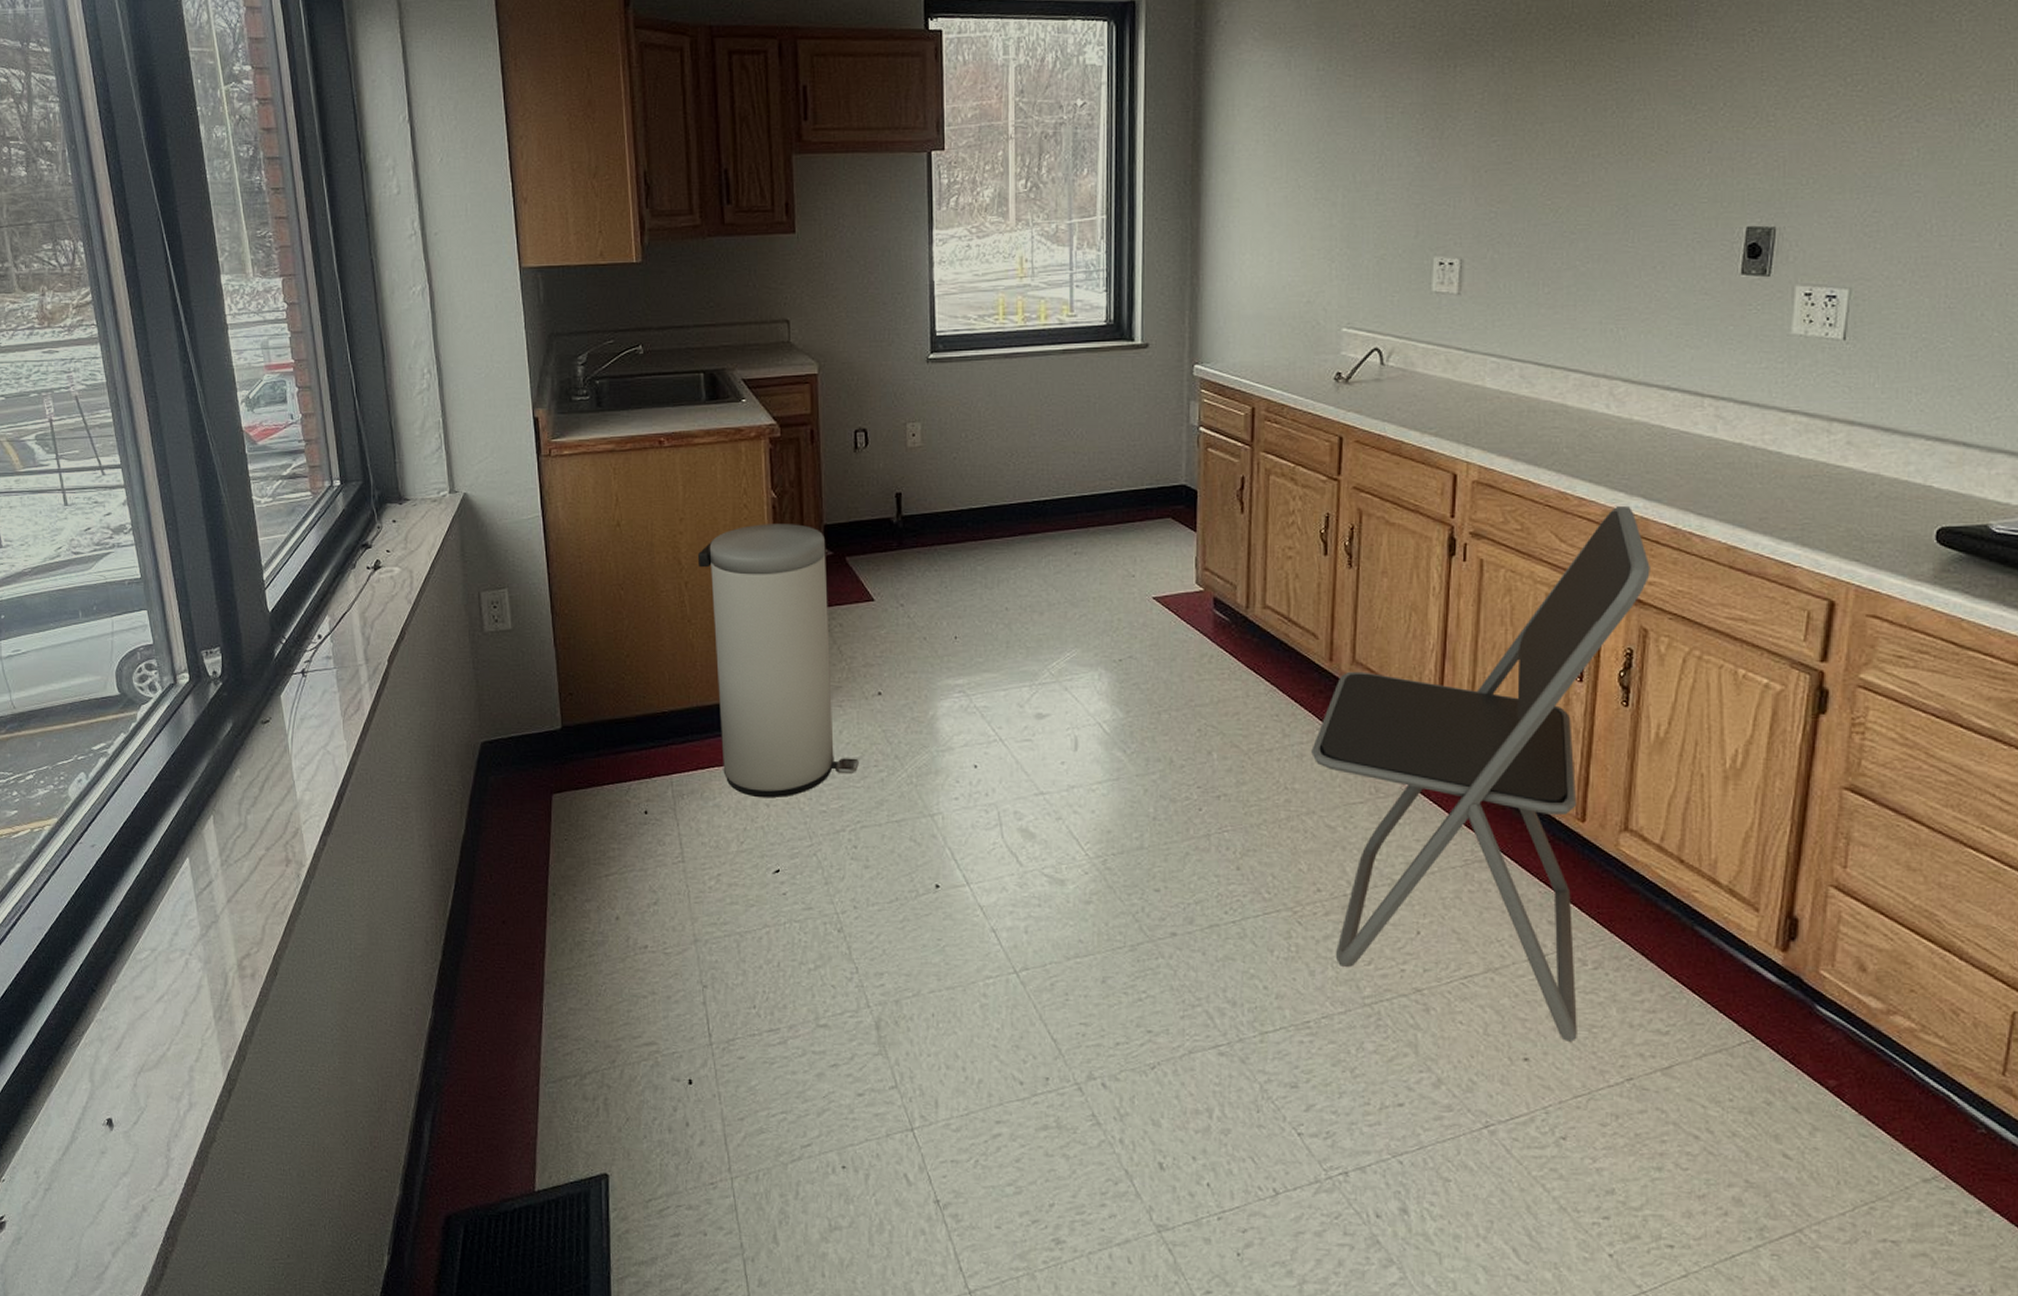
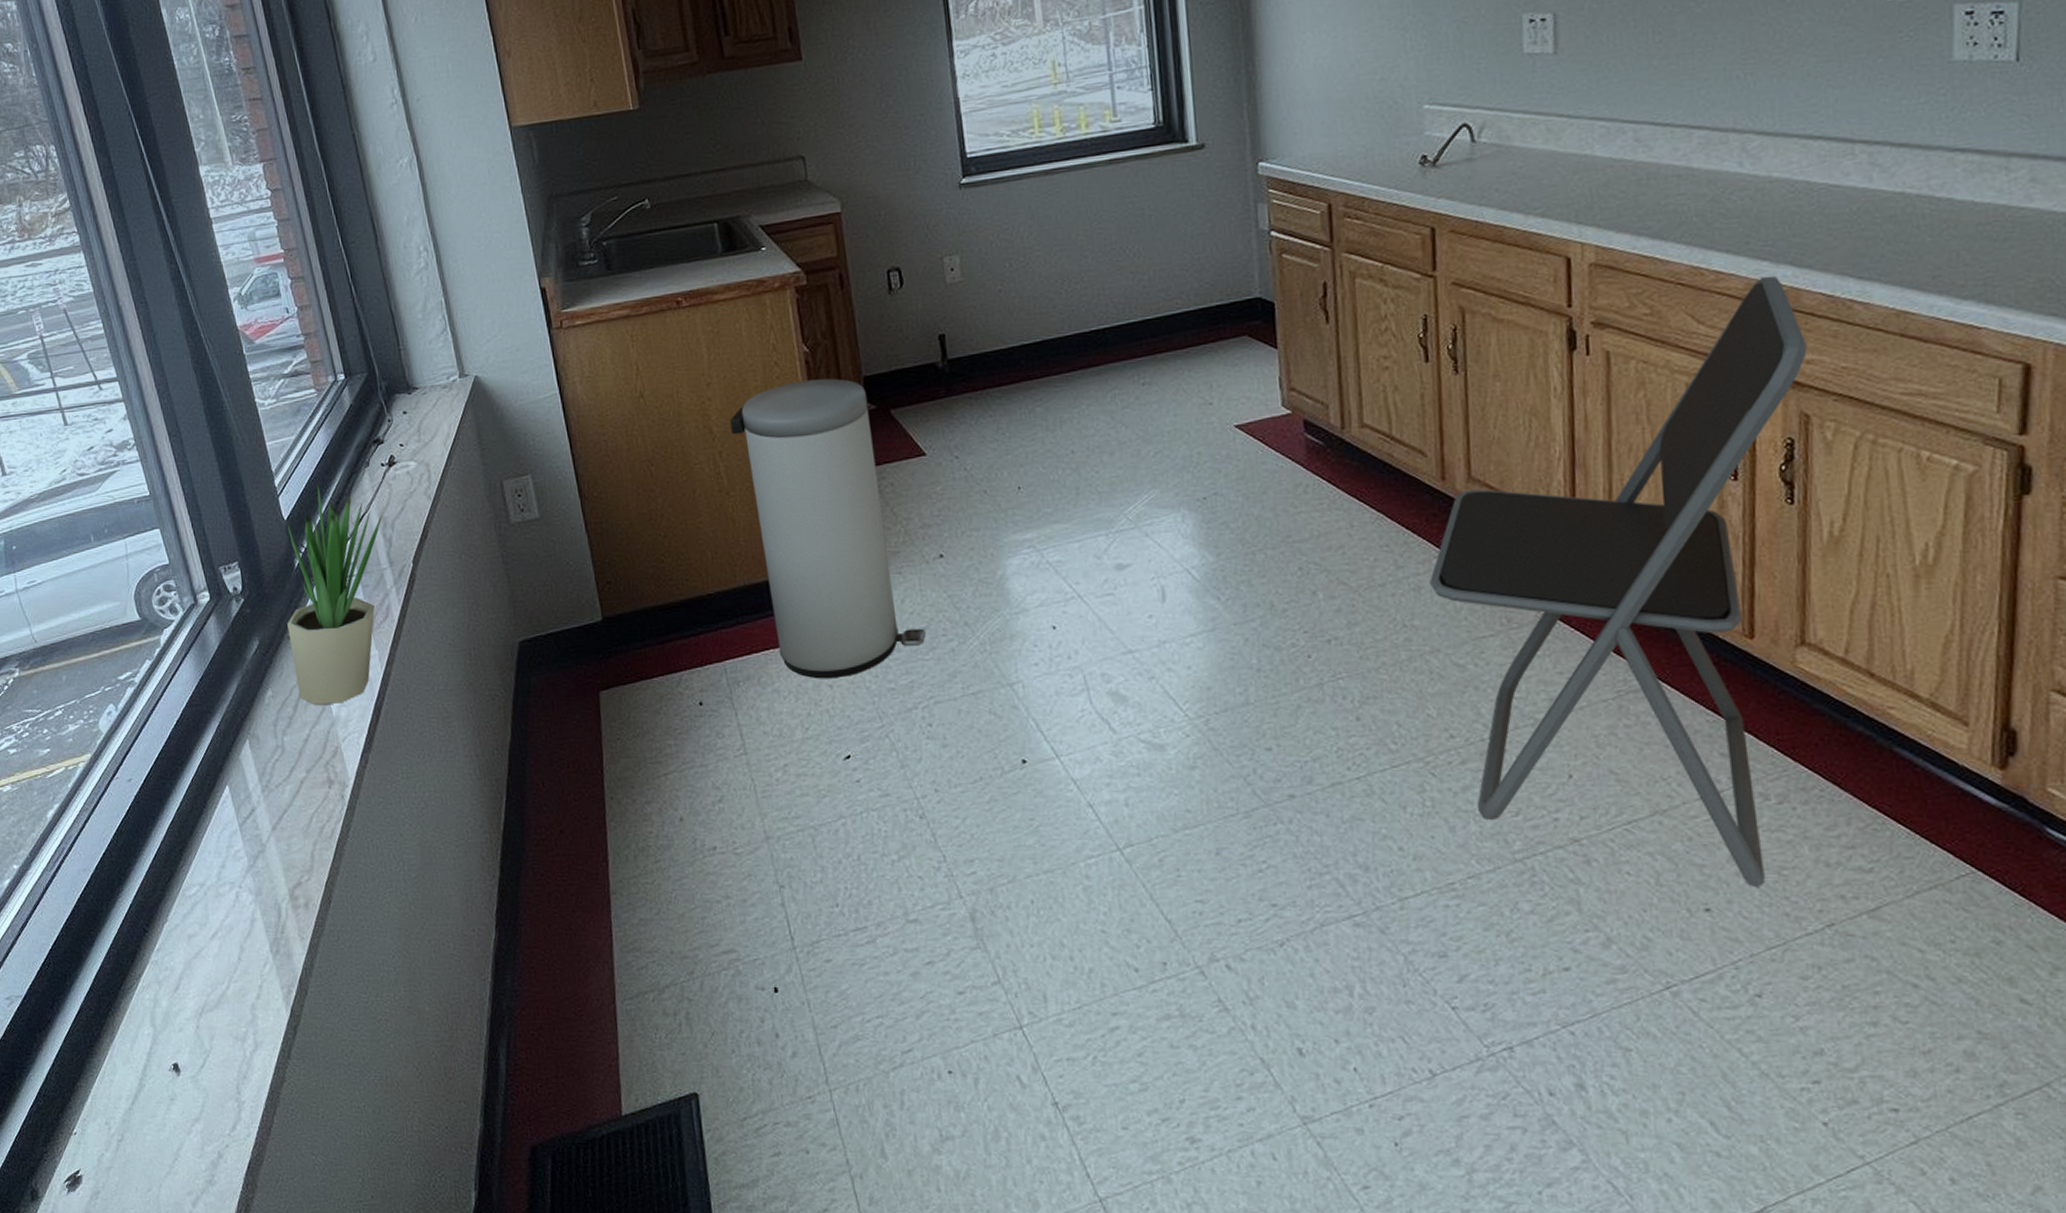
potted plant: none [262,578,364,788] -> present [286,482,383,705]

